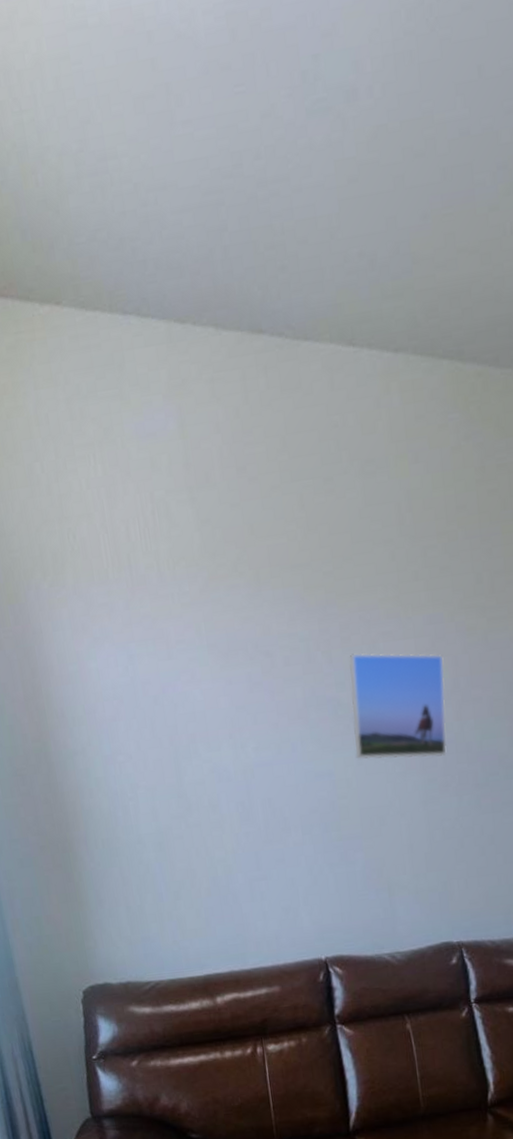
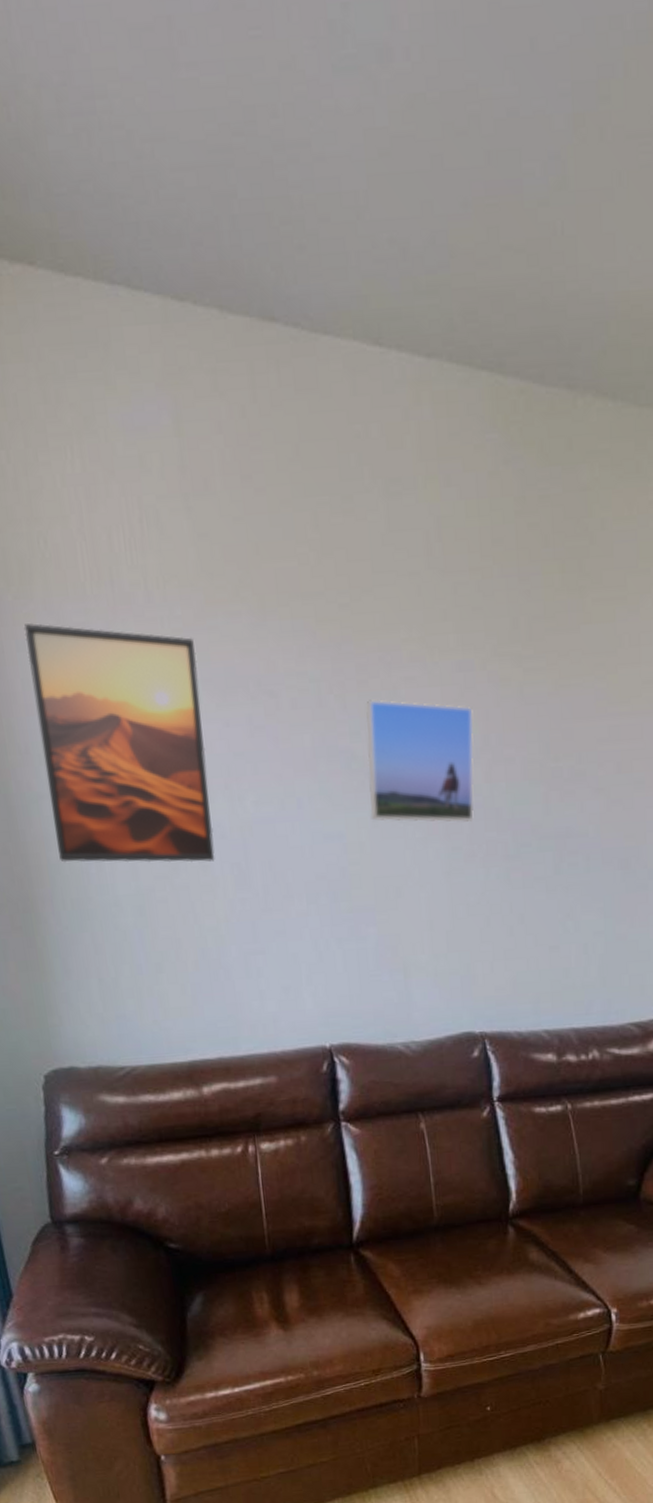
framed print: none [58,606,223,809] -> present [23,623,215,863]

